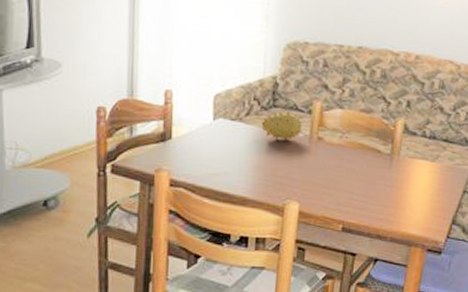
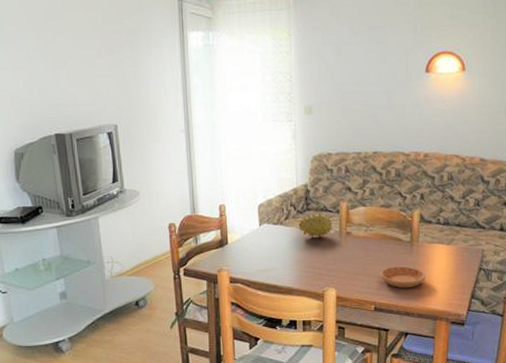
saucer: none [353,181,404,208] -> present [381,266,426,289]

